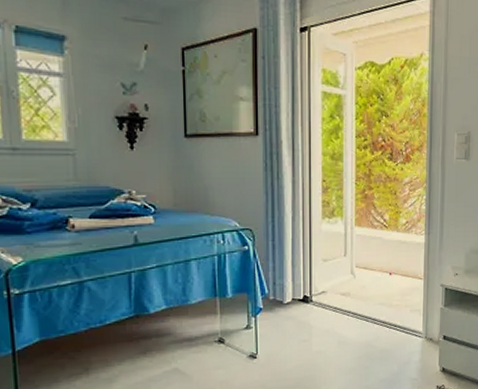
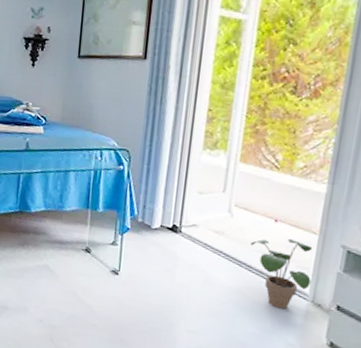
potted plant: none [373,287,423,351] -> present [251,238,313,310]

